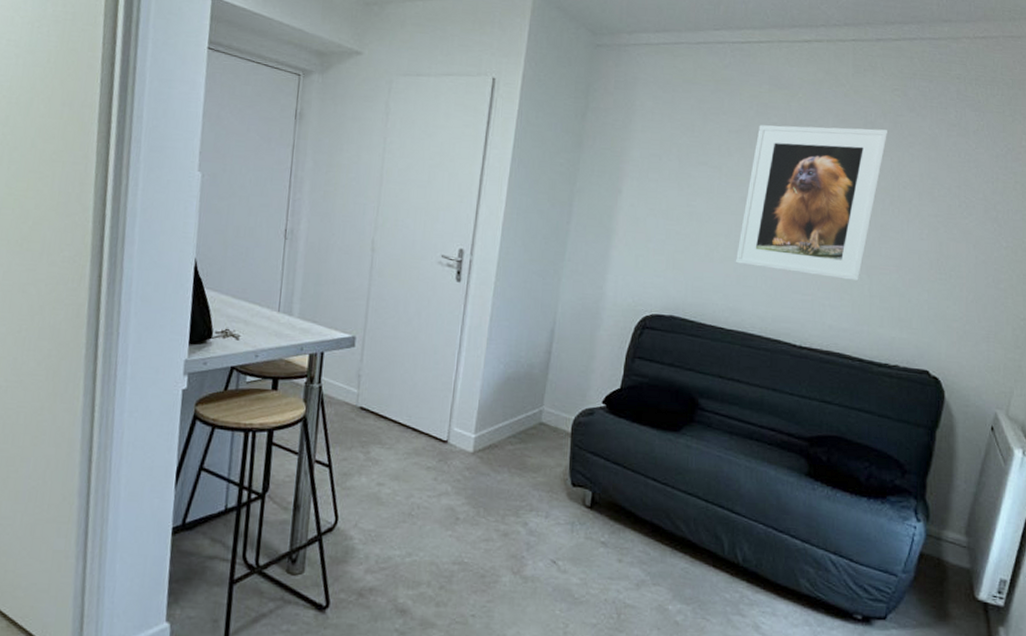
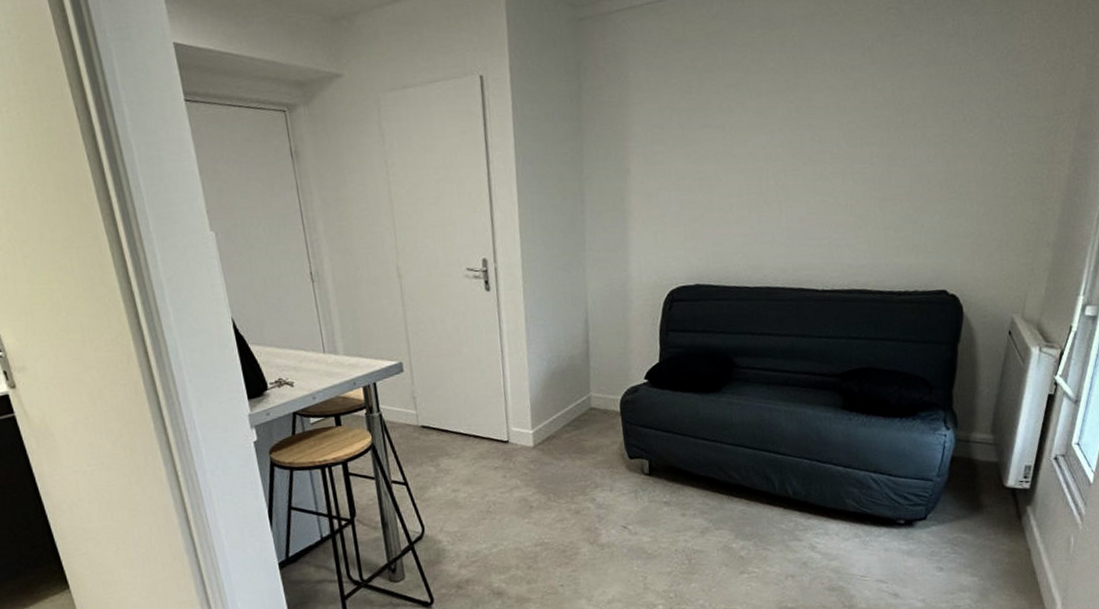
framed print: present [735,125,888,282] -> none [750,54,887,221]

